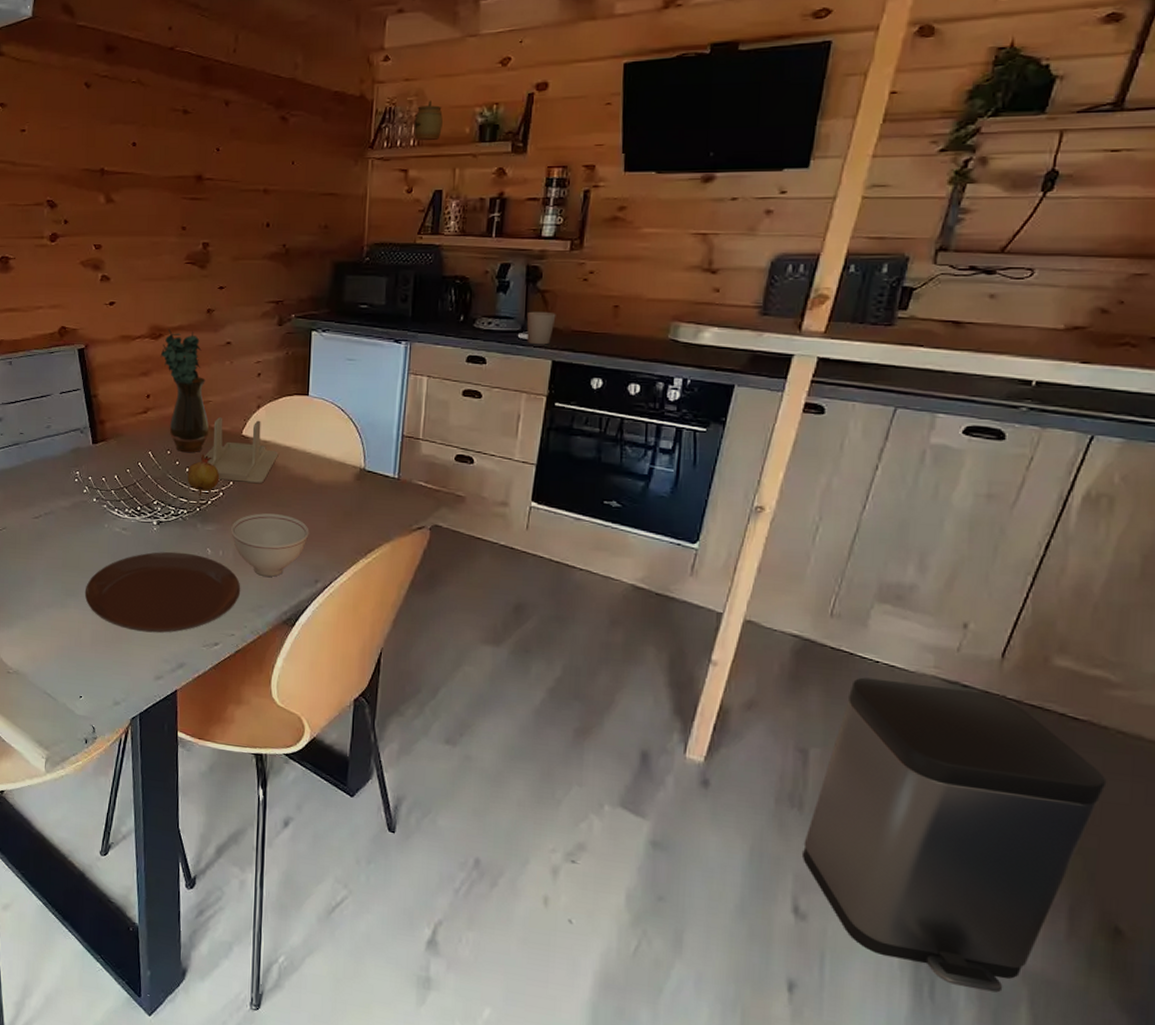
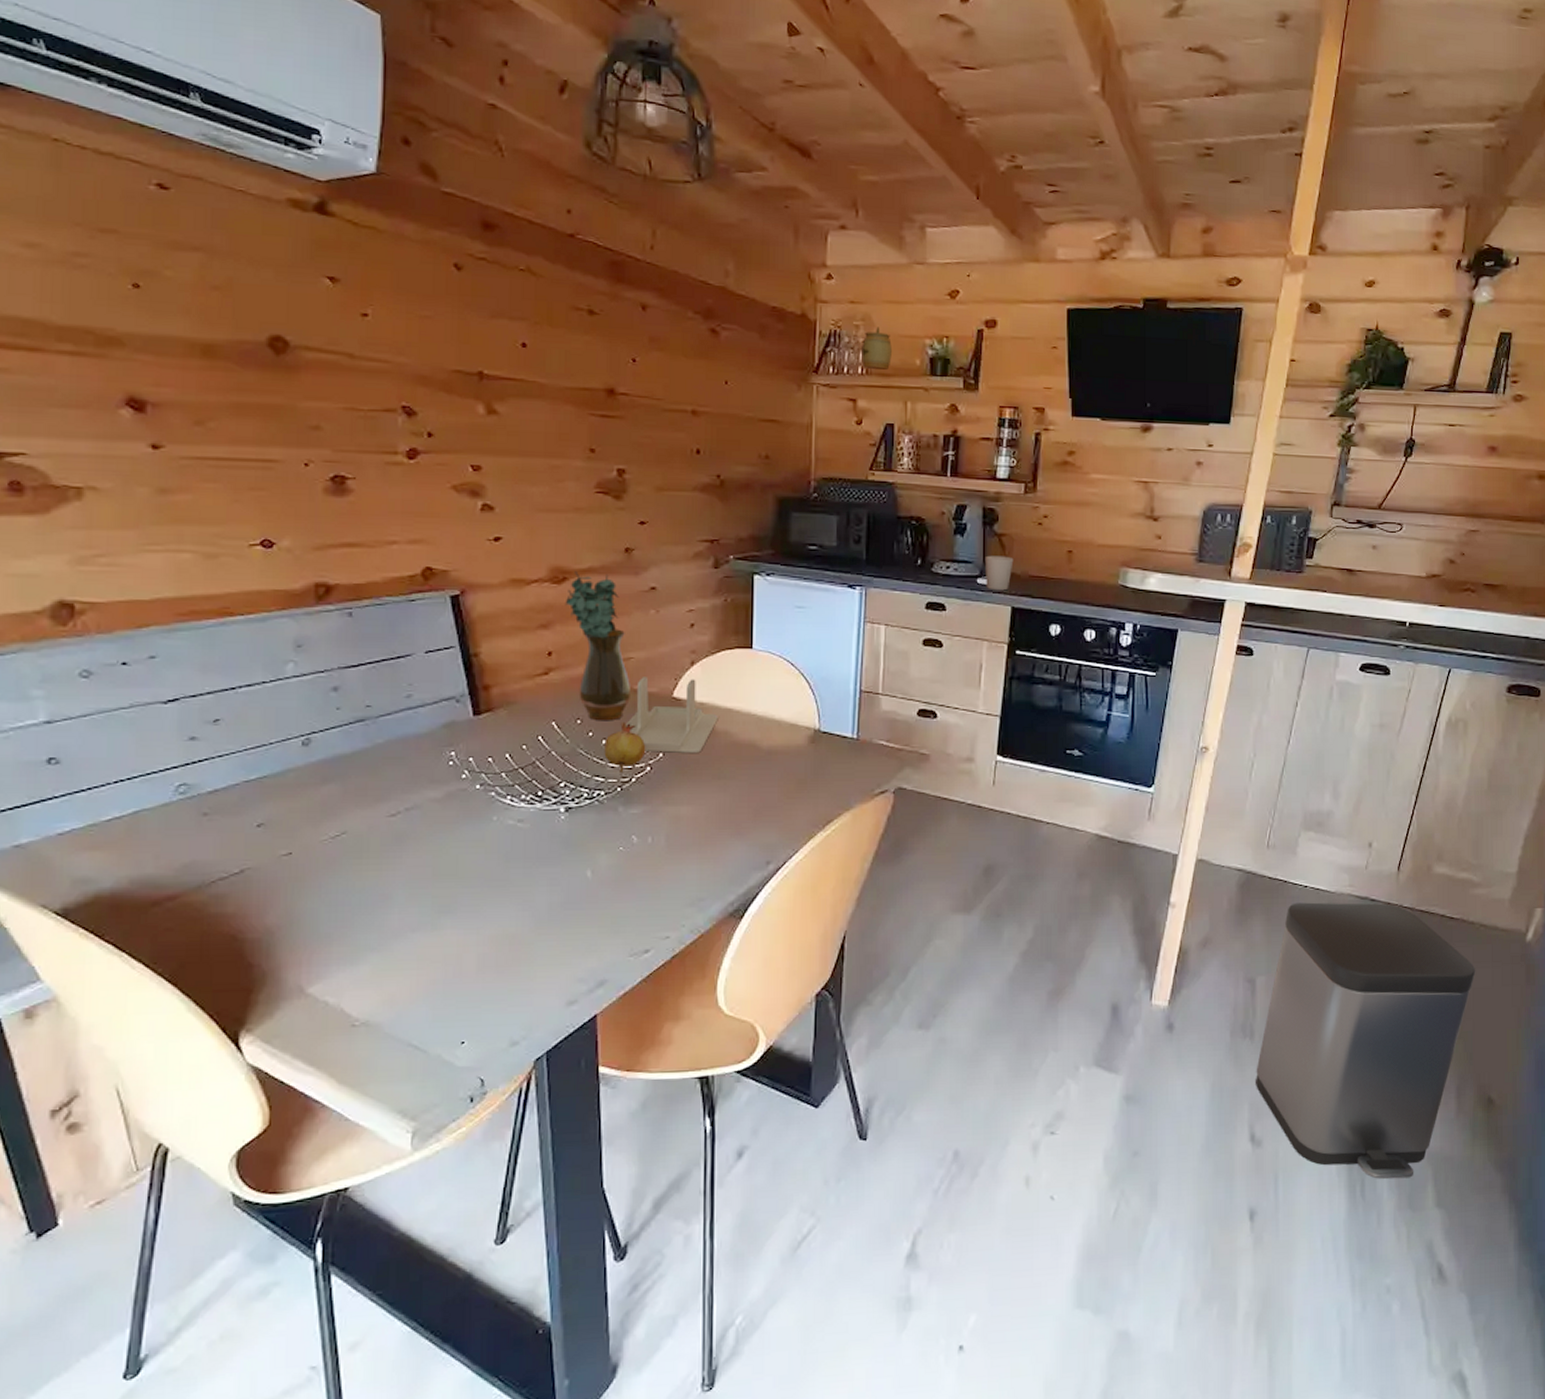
plate: present [84,551,241,633] -> none [465,843,676,948]
bowl: present [230,513,309,577] -> none [661,788,758,863]

